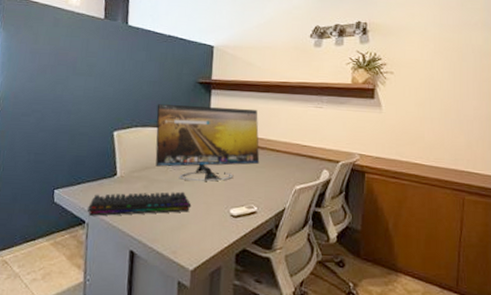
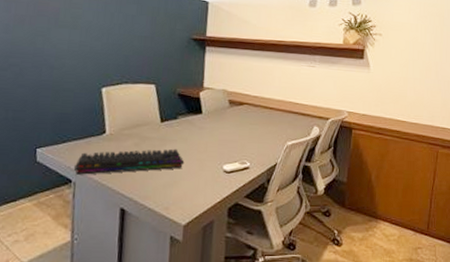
computer monitor: present [155,104,260,181] -> none [147,60,254,138]

